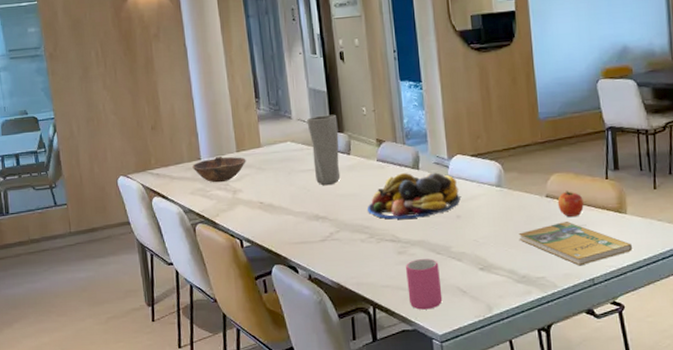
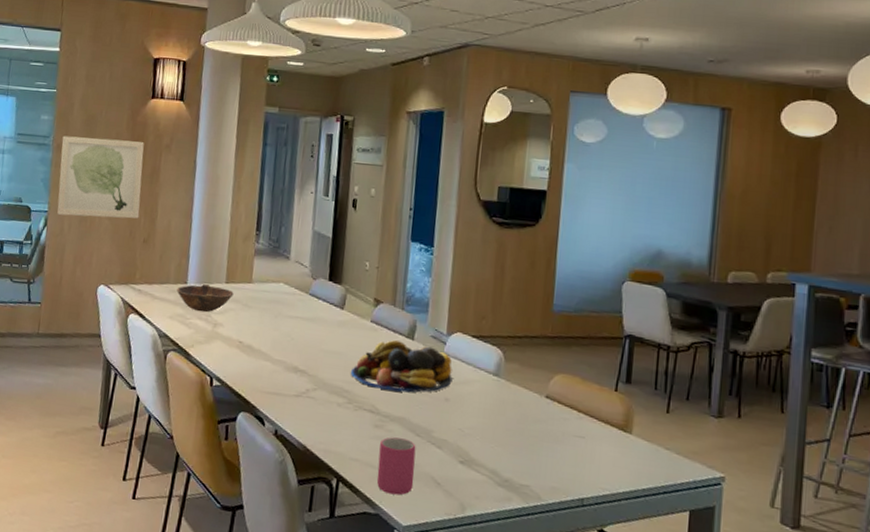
wall art: none [53,36,143,119] -> present [57,136,144,219]
vase: present [306,114,341,186] -> none [302,261,337,338]
booklet: present [518,222,632,266] -> none [508,428,632,482]
apple: present [557,191,584,217] -> none [557,395,586,426]

